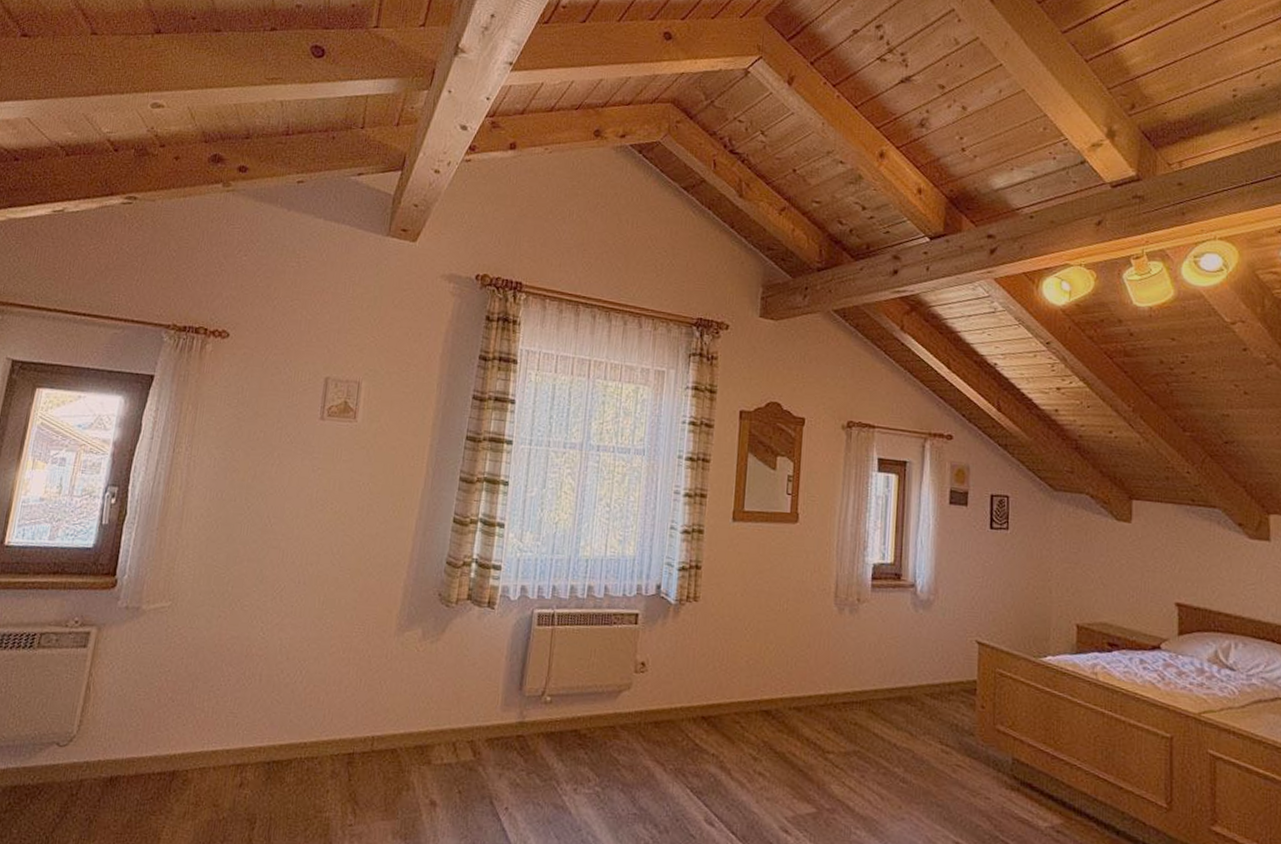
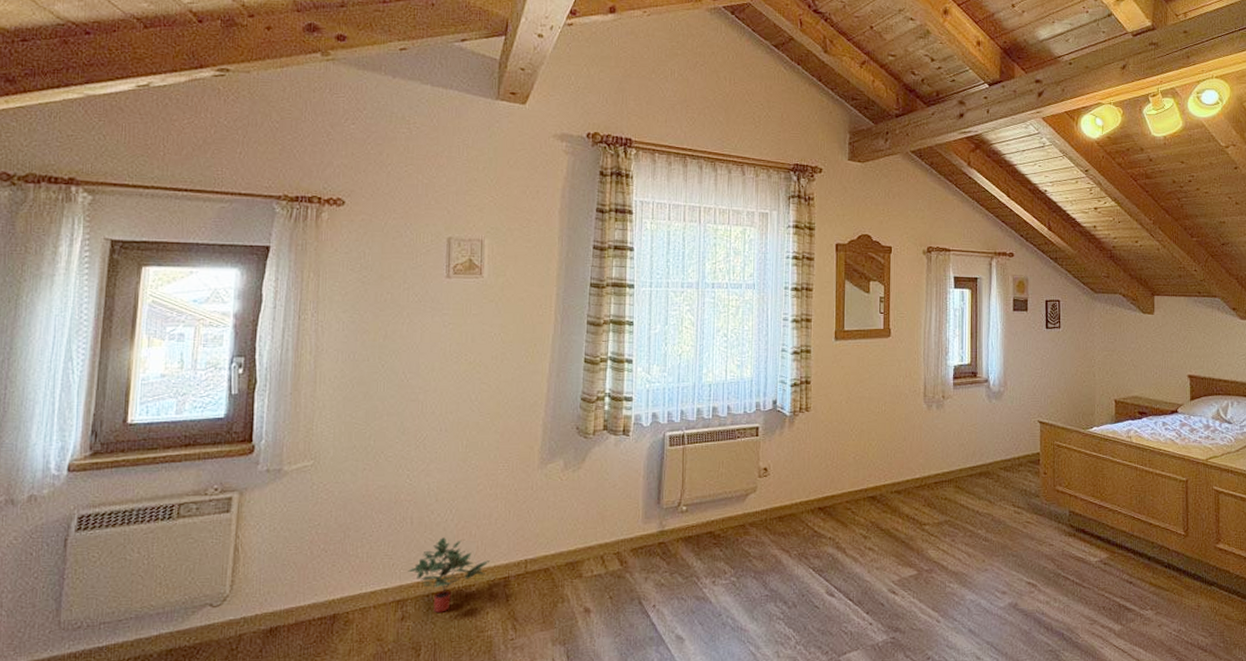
potted plant: none [251,700,336,784] -> present [408,537,491,613]

